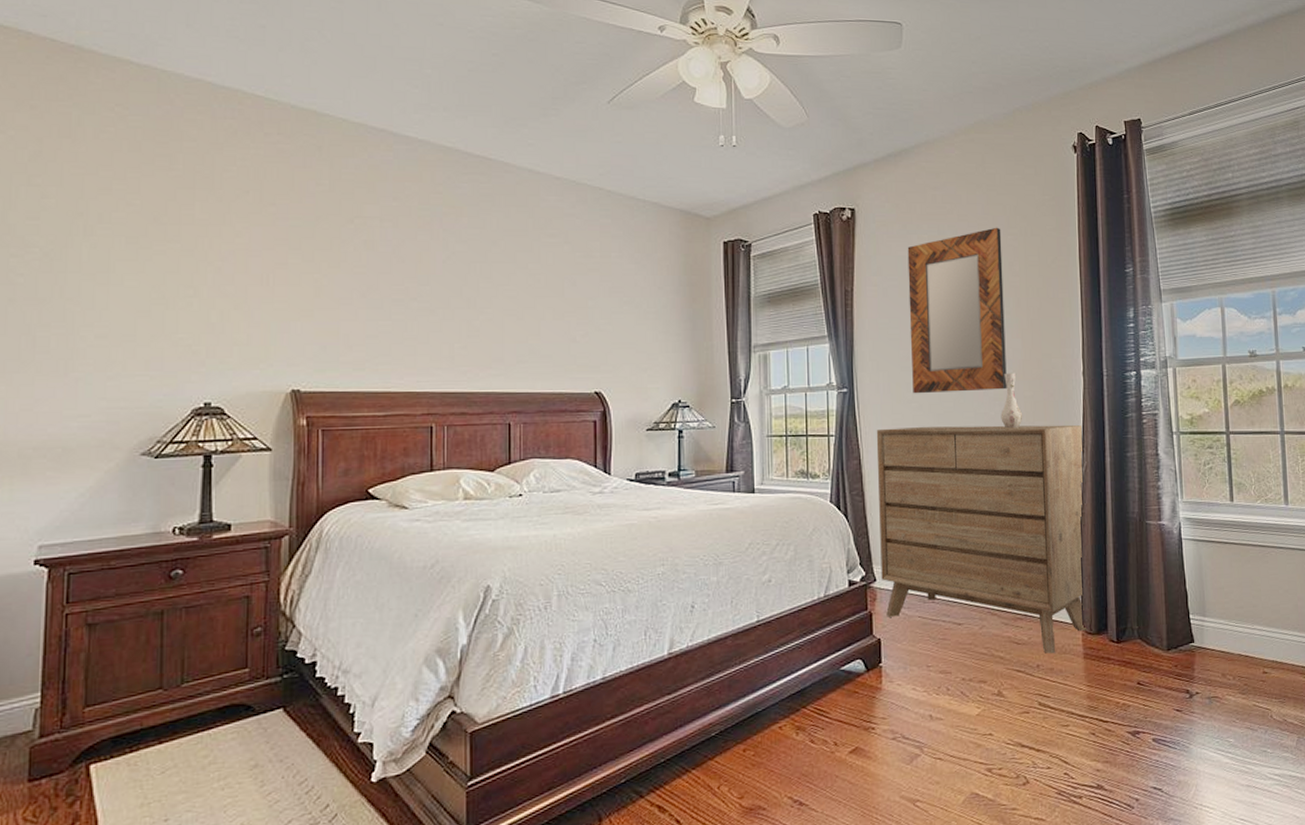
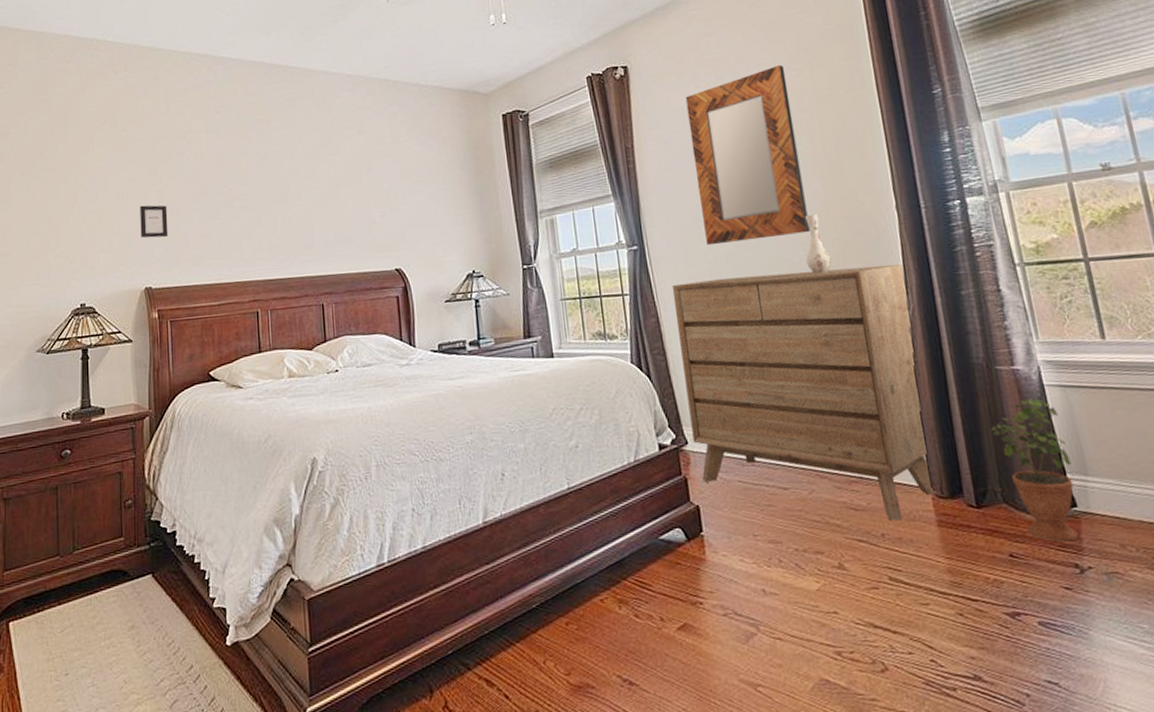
picture frame: none [289,295,326,335] -> present [140,205,168,238]
potted plant: none [1136,544,1195,672] -> present [991,392,1079,542]

